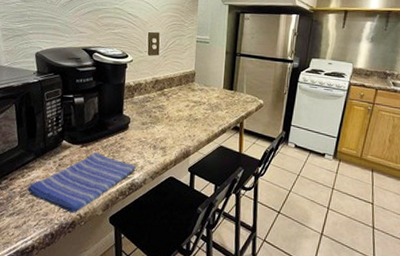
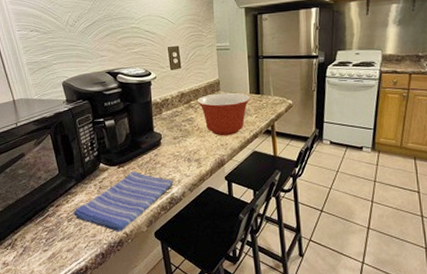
mixing bowl: none [170,84,224,128] -> present [197,92,251,136]

